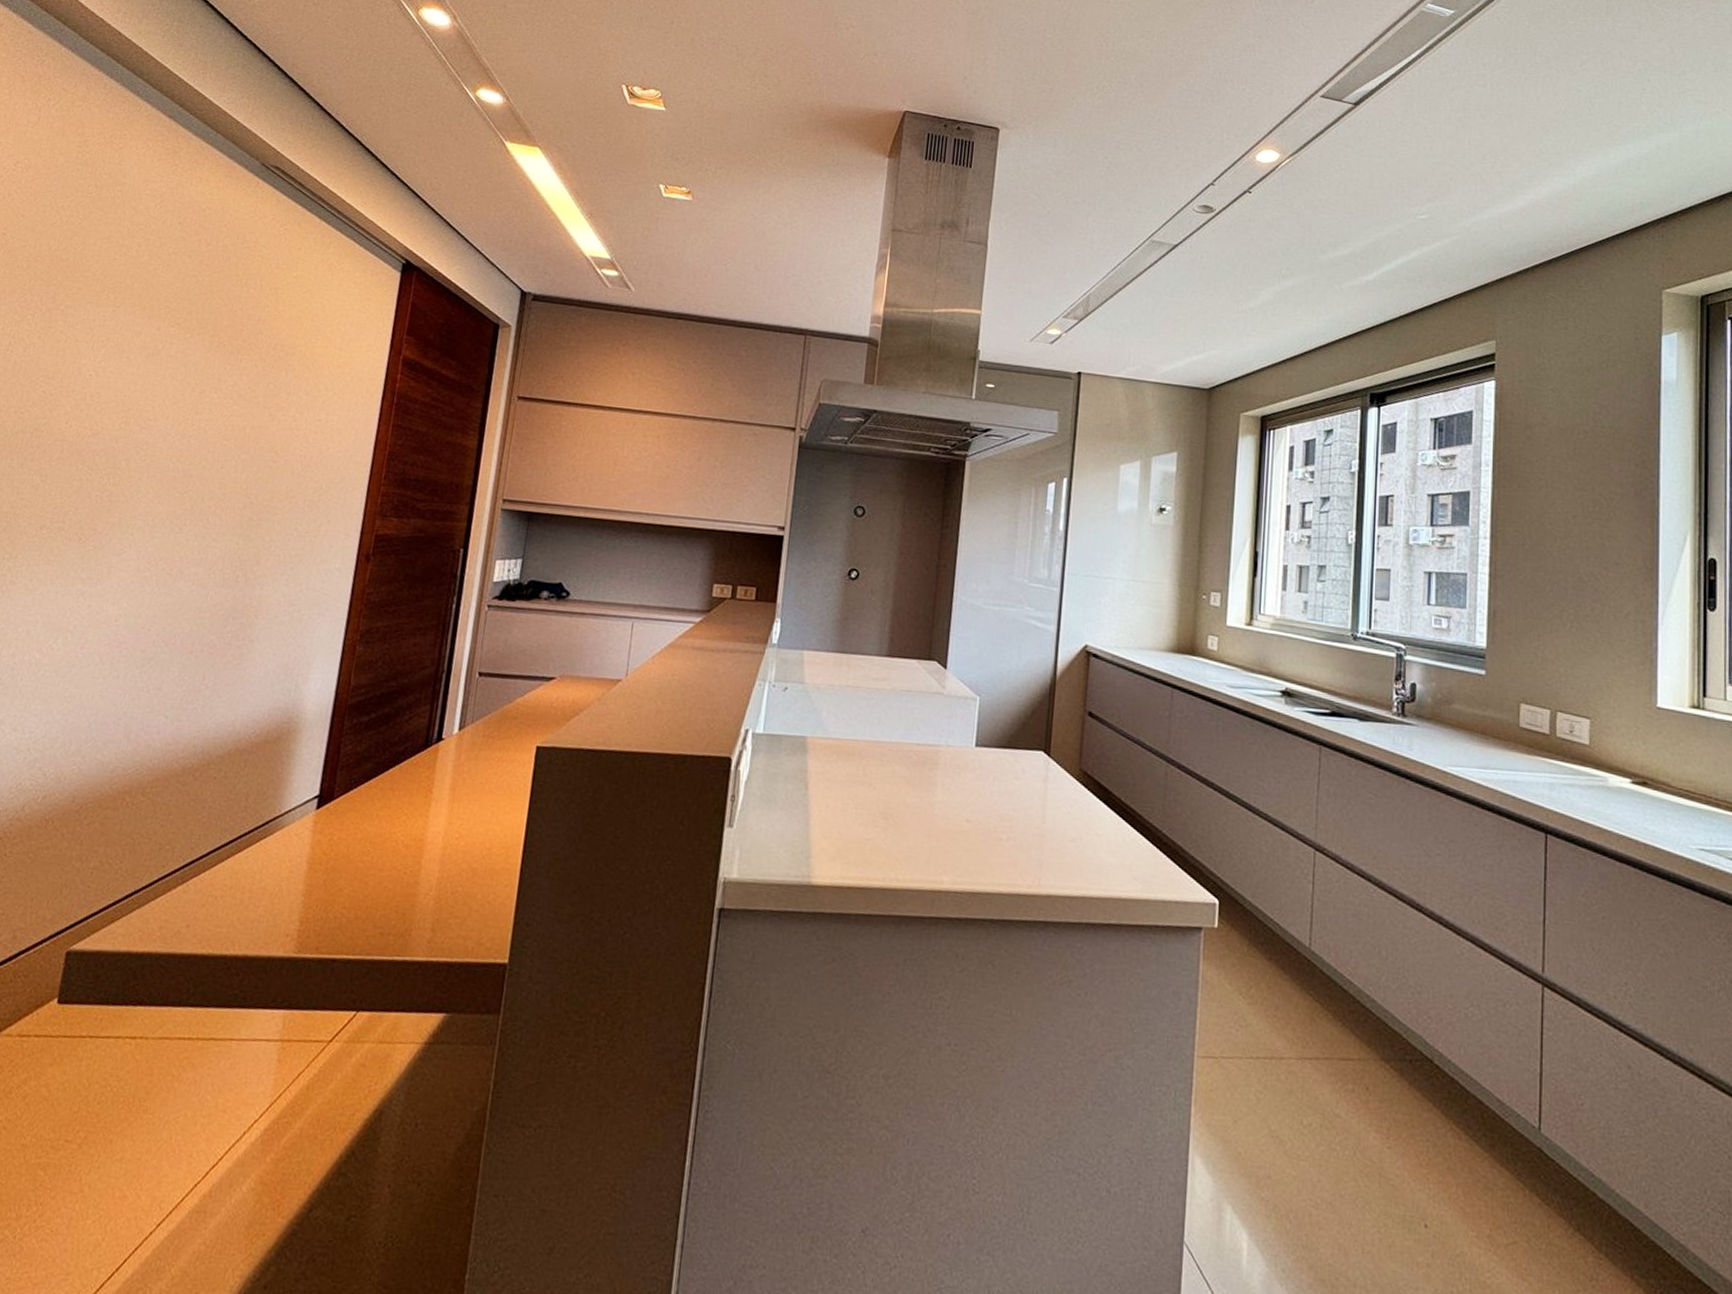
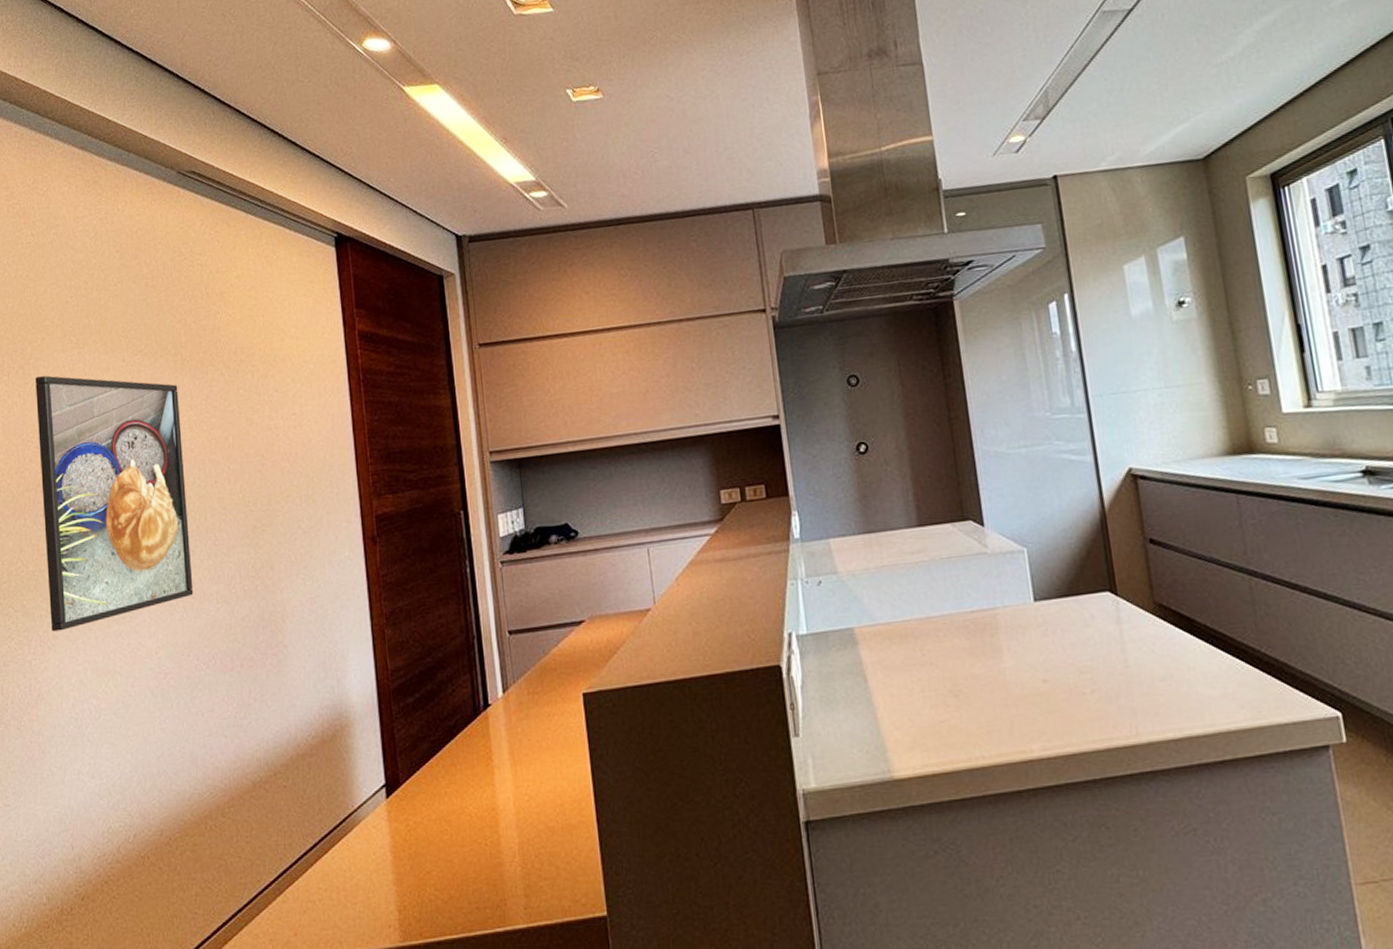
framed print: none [10,324,208,578] -> present [35,375,194,632]

